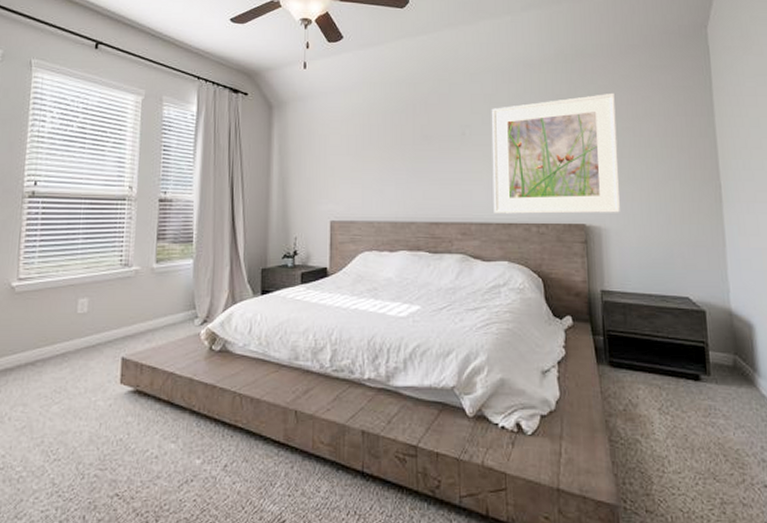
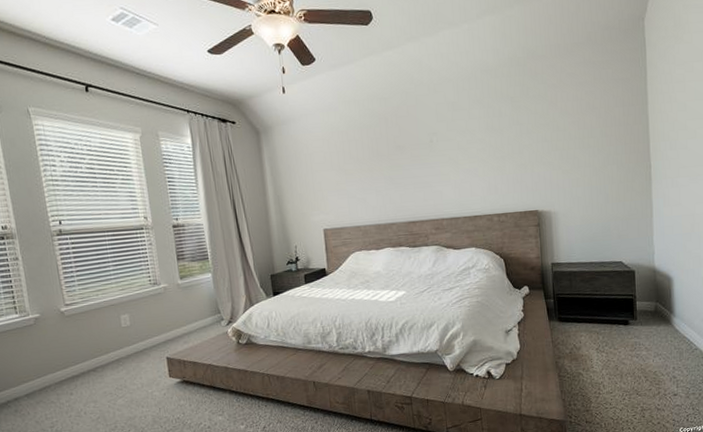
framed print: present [491,92,621,214] -> none [454,90,568,209]

